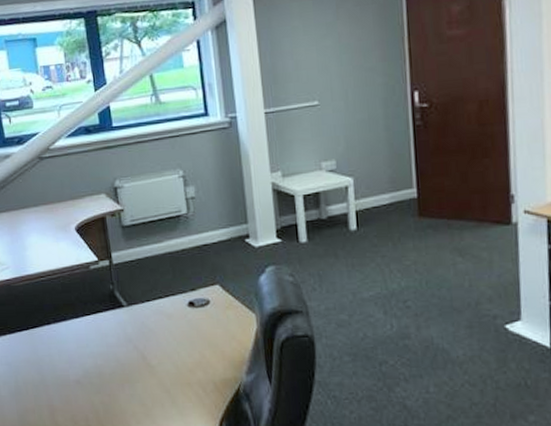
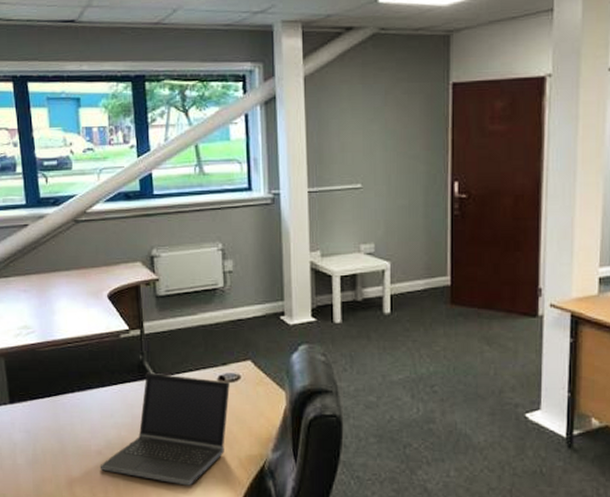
laptop computer: none [79,301,200,411] -> present [99,372,230,486]

